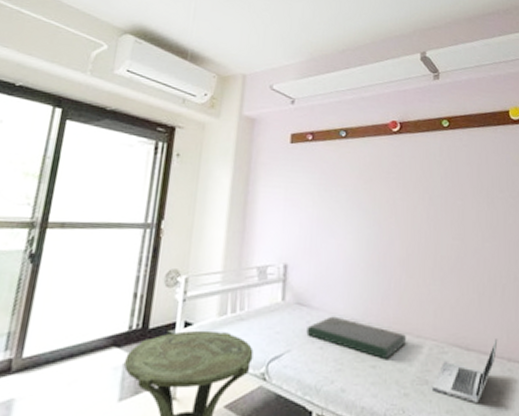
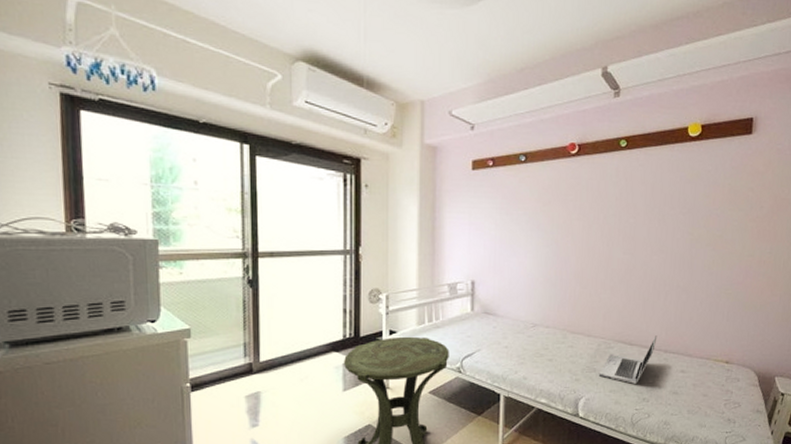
cushion: present [306,316,406,359] -> none [493,322,578,354]

